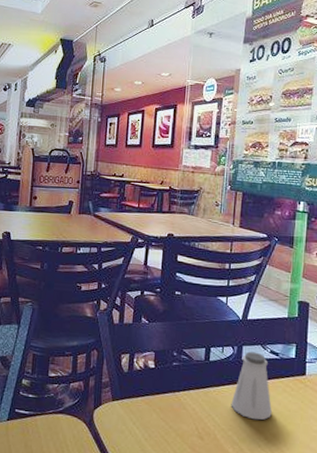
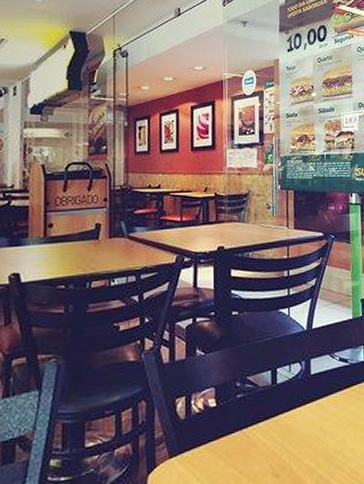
saltshaker: present [231,351,272,420] -> none [304,363,347,440]

